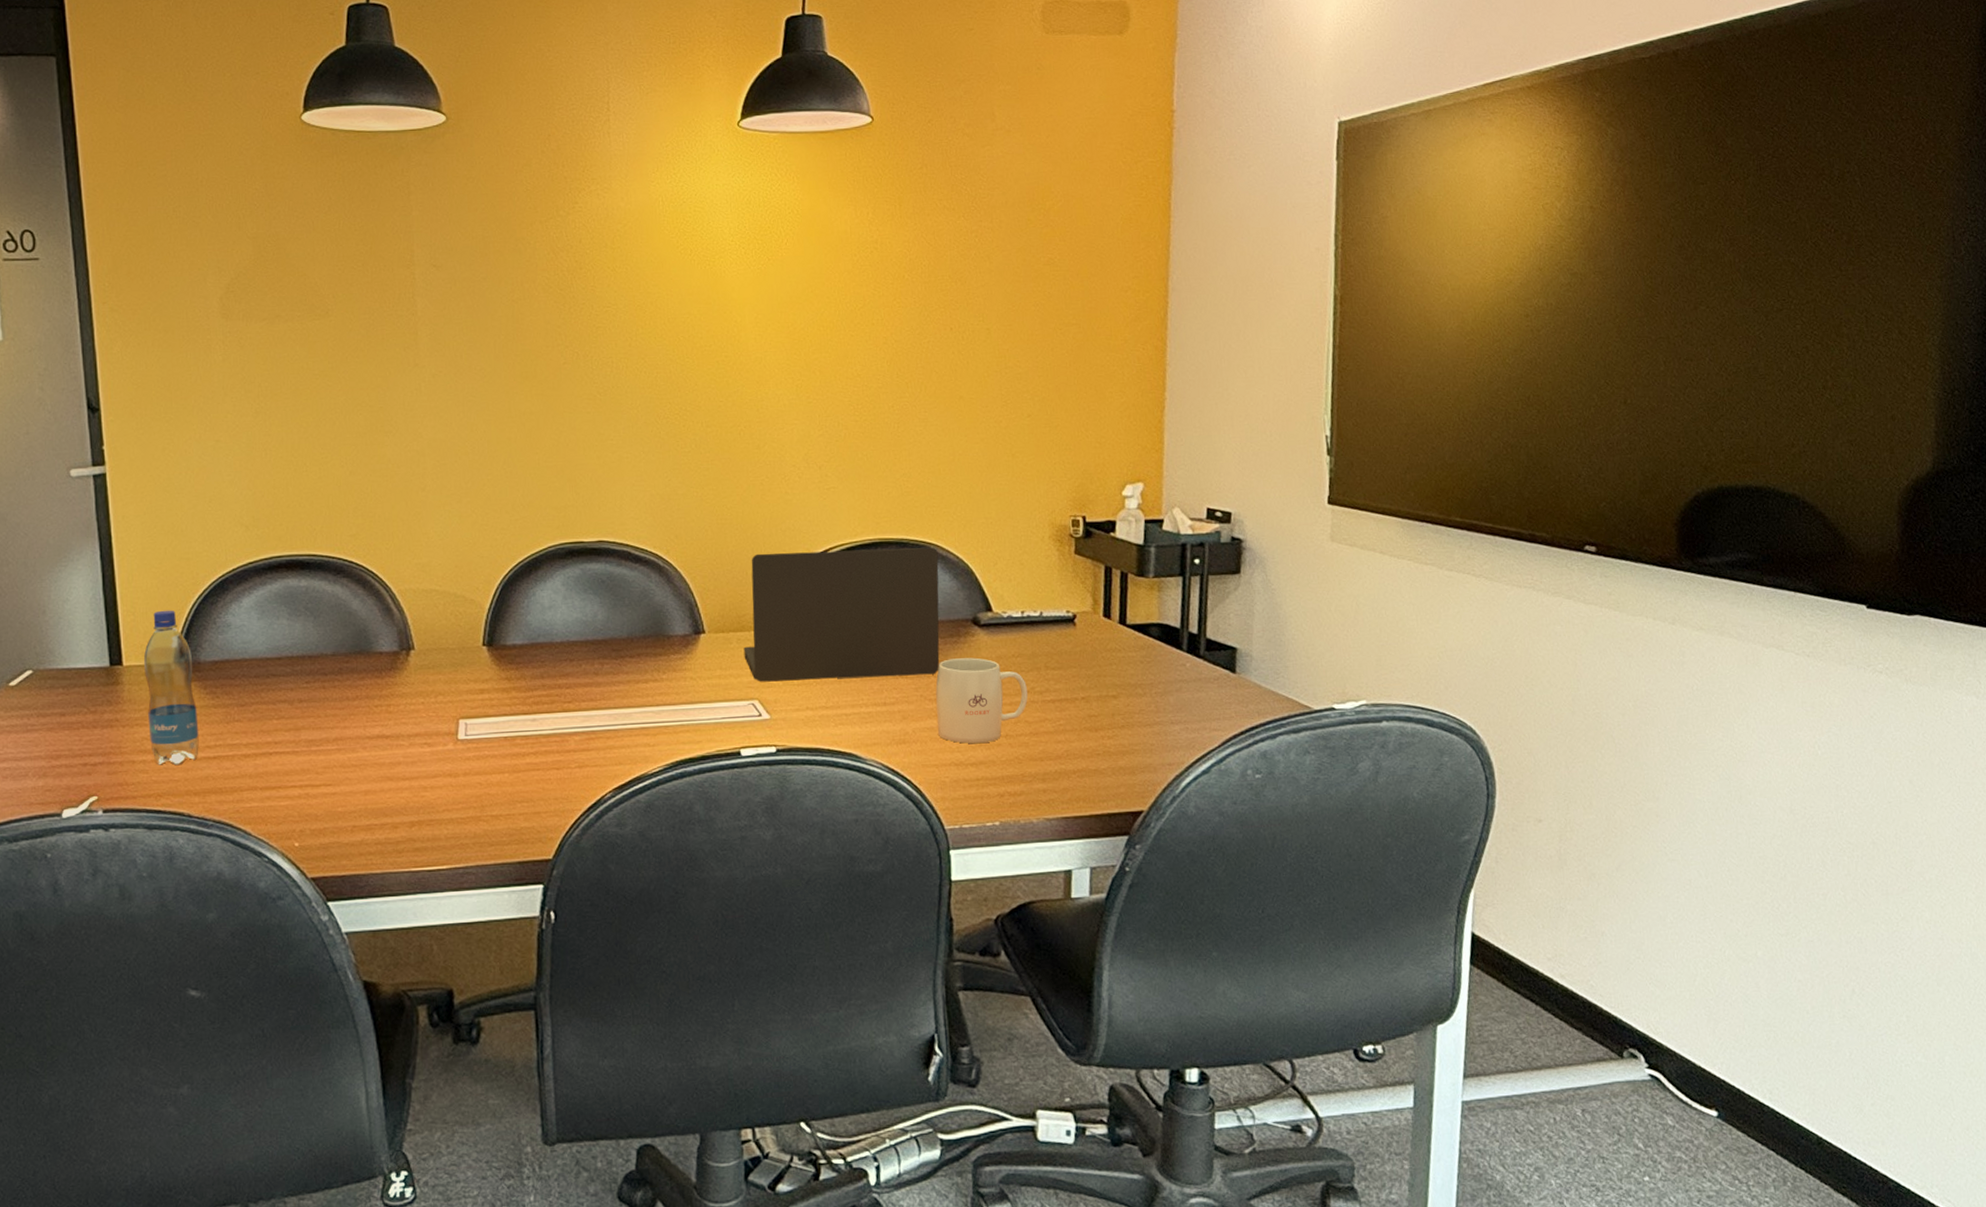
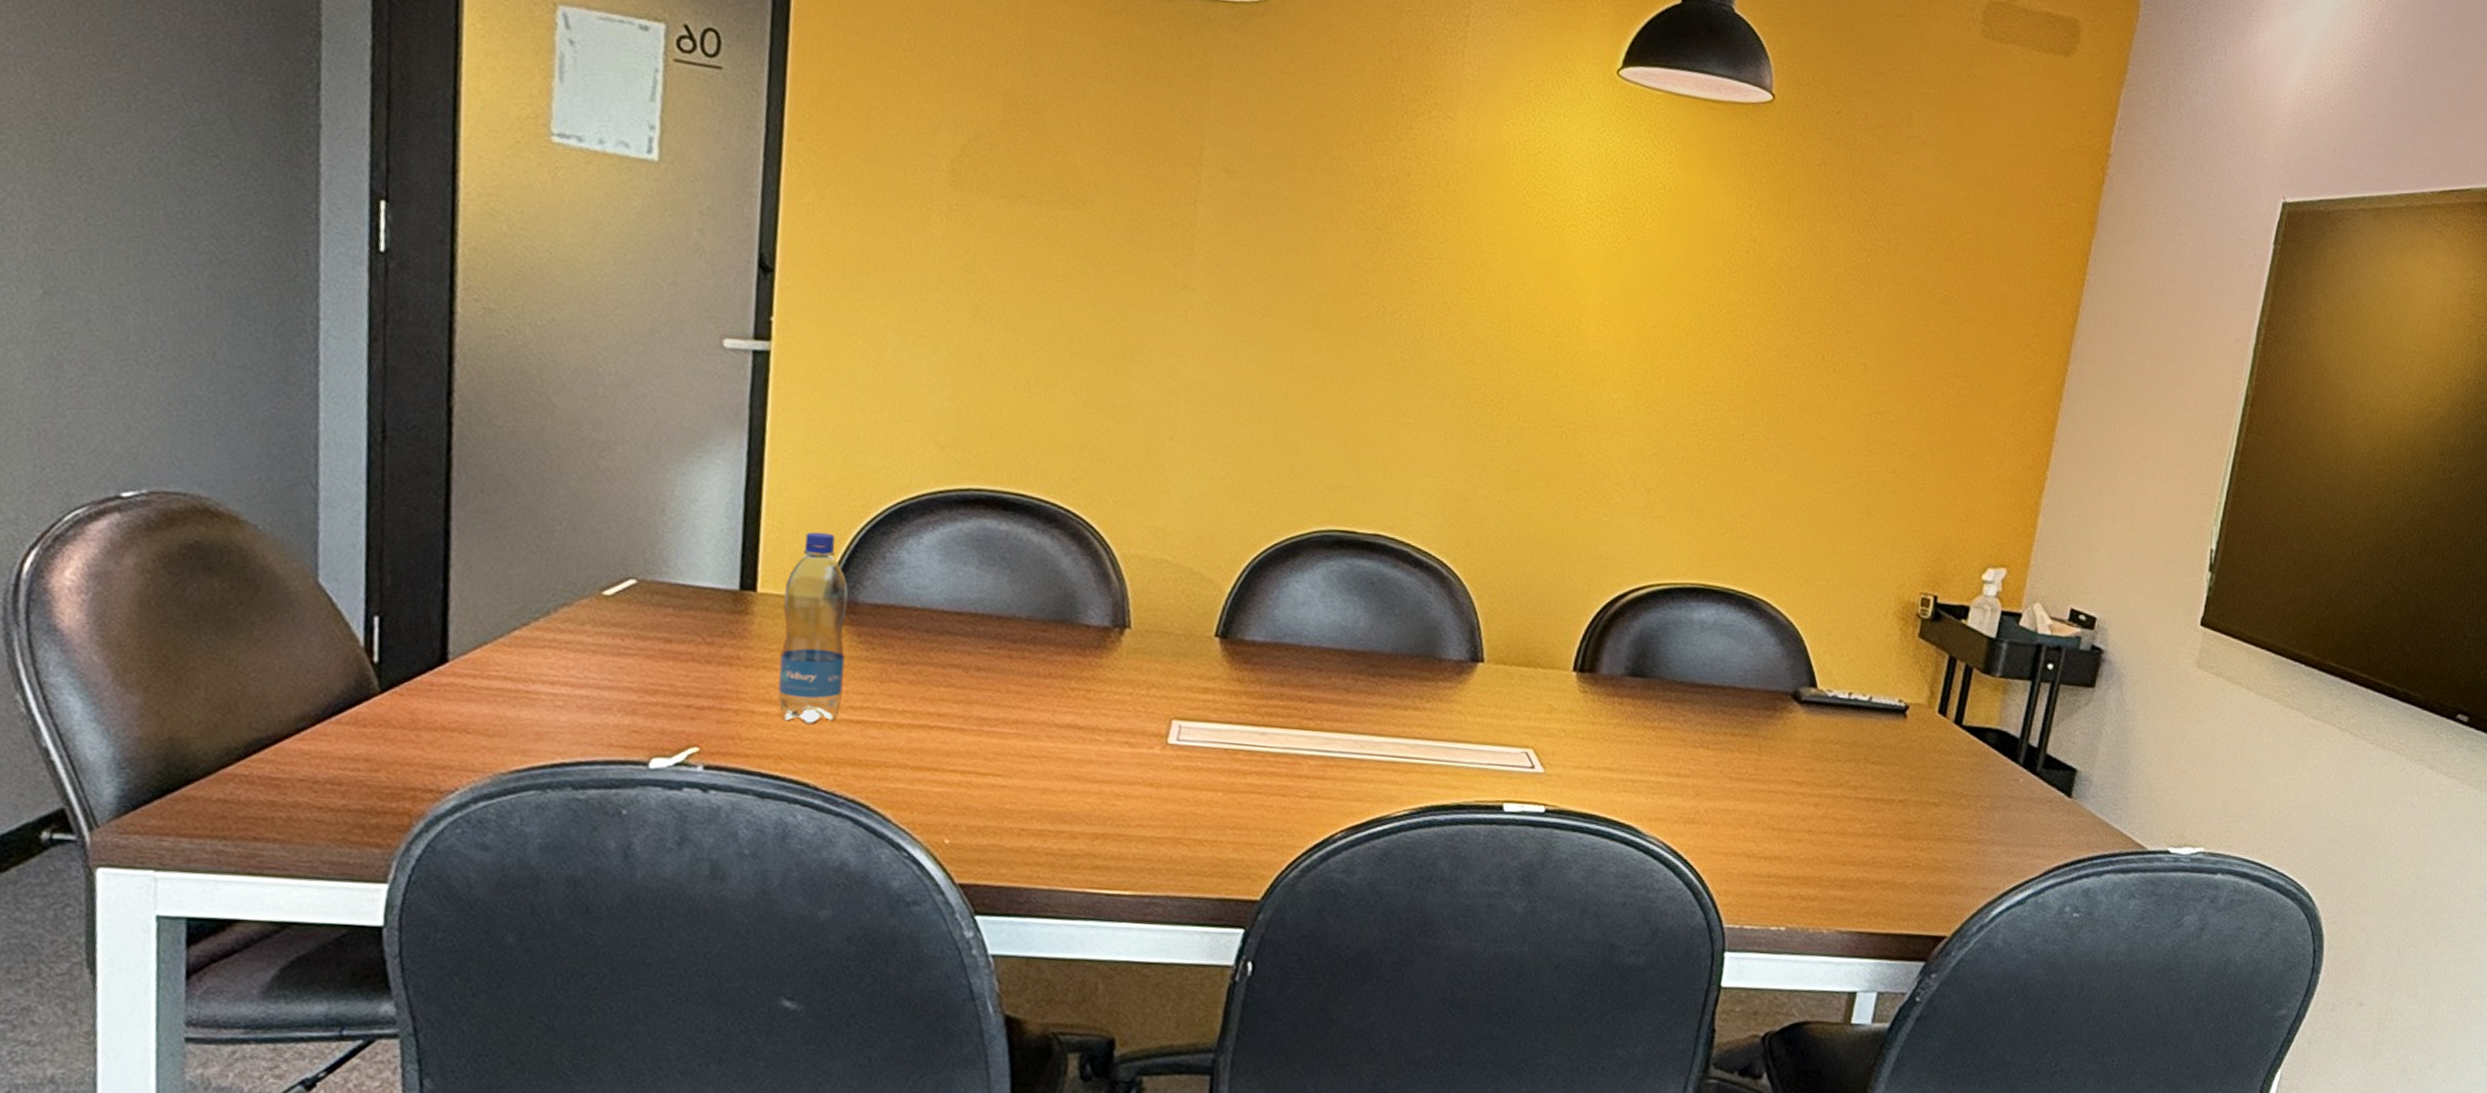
laptop: present [743,547,940,681] -> none [1525,579,1767,749]
mug: present [935,657,1029,744] -> none [1732,734,1842,836]

